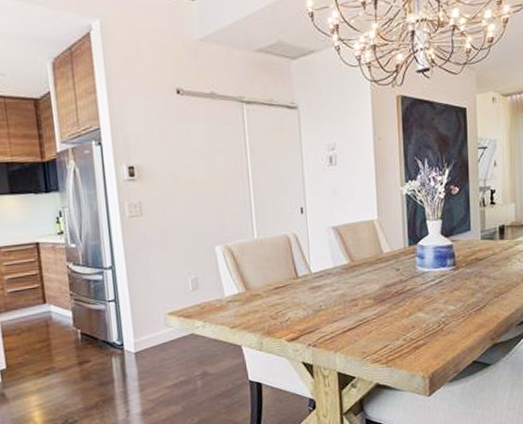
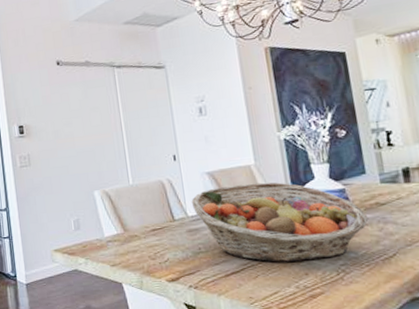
fruit basket: none [315,238,468,317] -> present [191,182,369,263]

